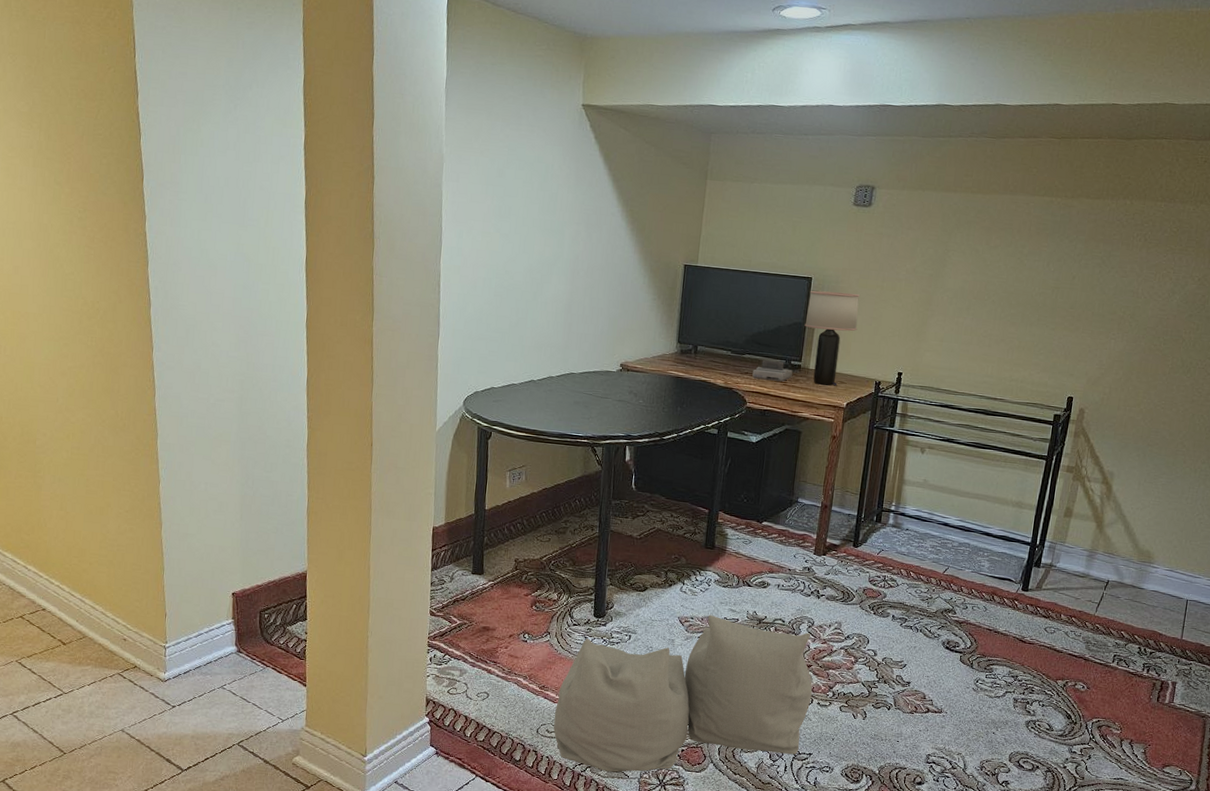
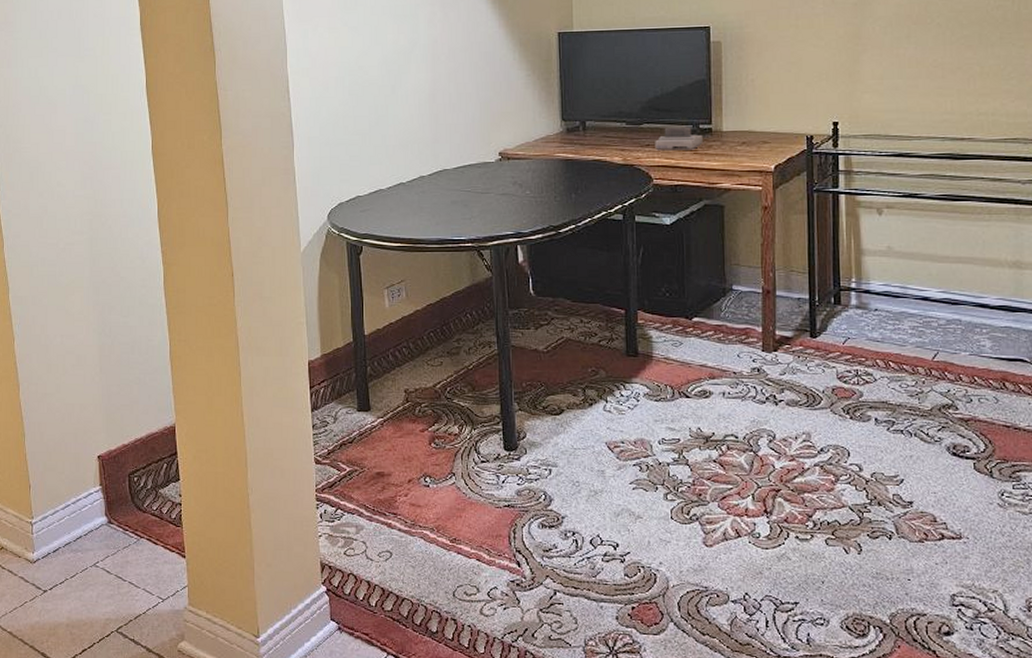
bean bag chair: present [553,615,813,773] -> none [472,436,787,641]
table lamp: present [805,290,860,386] -> none [709,37,775,148]

